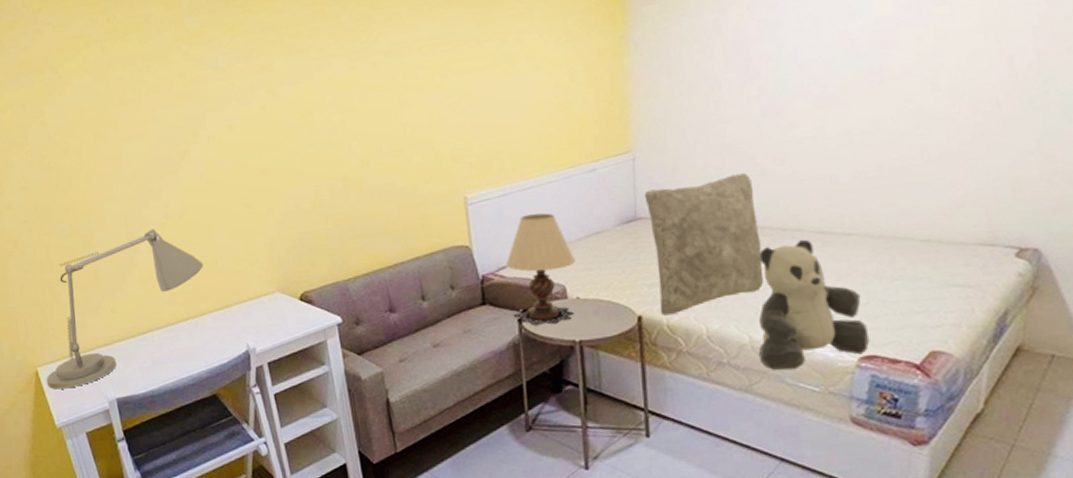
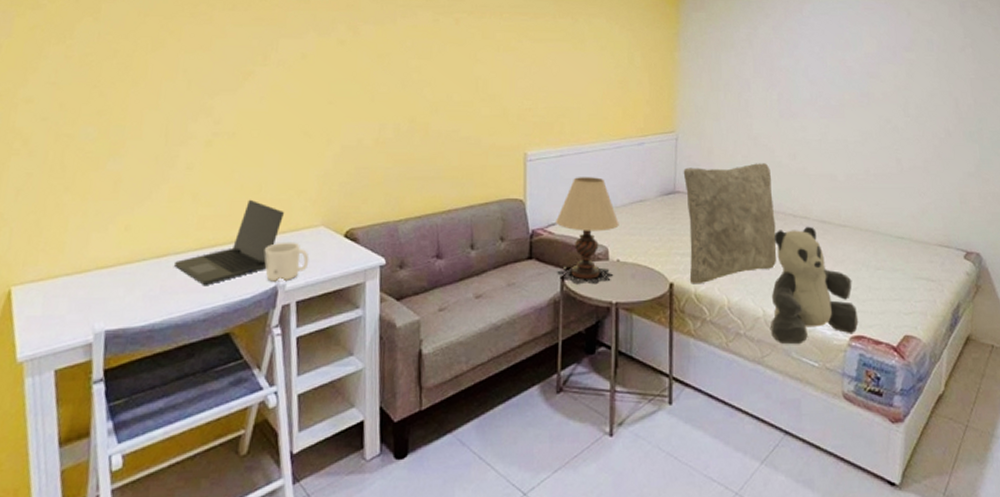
desk lamp: present [46,229,204,390] -> none [19,145,246,315]
laptop: none [157,273,242,354] -> present [173,199,284,285]
mug: none [231,309,273,347] -> present [264,242,310,282]

